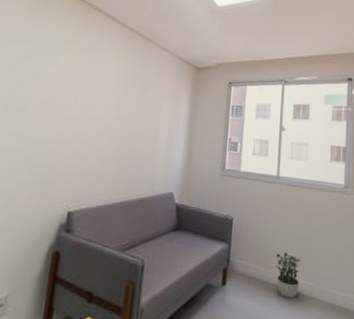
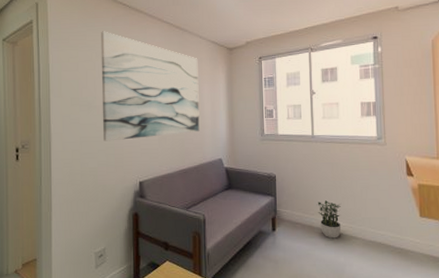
wall art: none [30,25,160,159] -> present [100,31,200,141]

